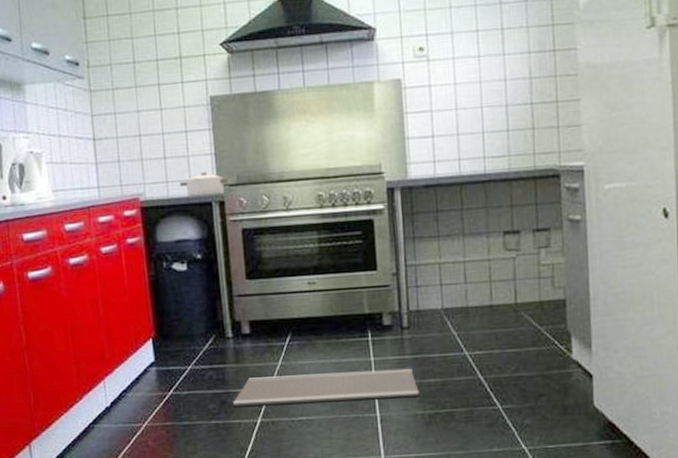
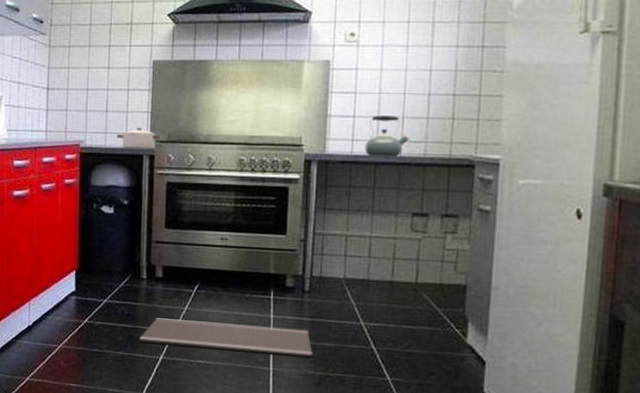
kettle: none [447,131,493,178] -> present [364,115,410,158]

